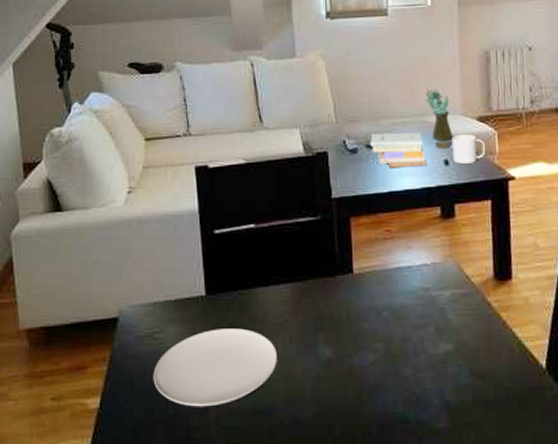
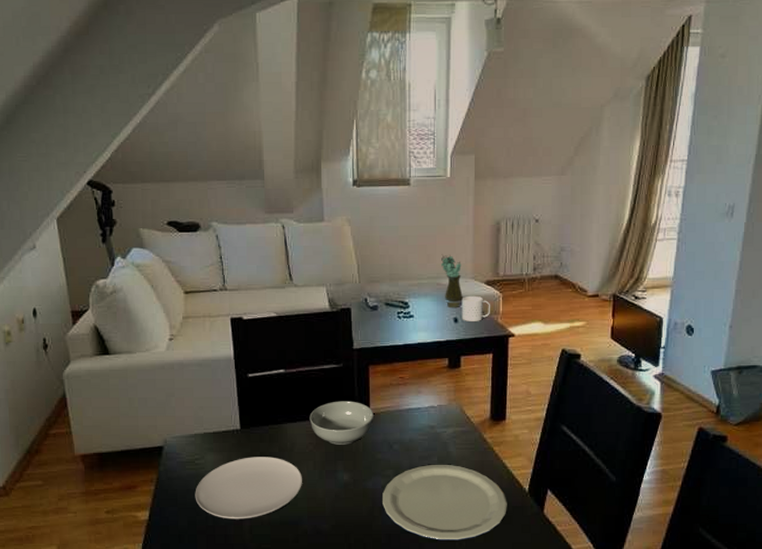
bowl: none [284,259,358,313] -> present [309,401,374,445]
books: present [370,133,428,169] -> none [389,292,439,324]
plate: none [371,336,522,432] -> present [382,465,507,540]

